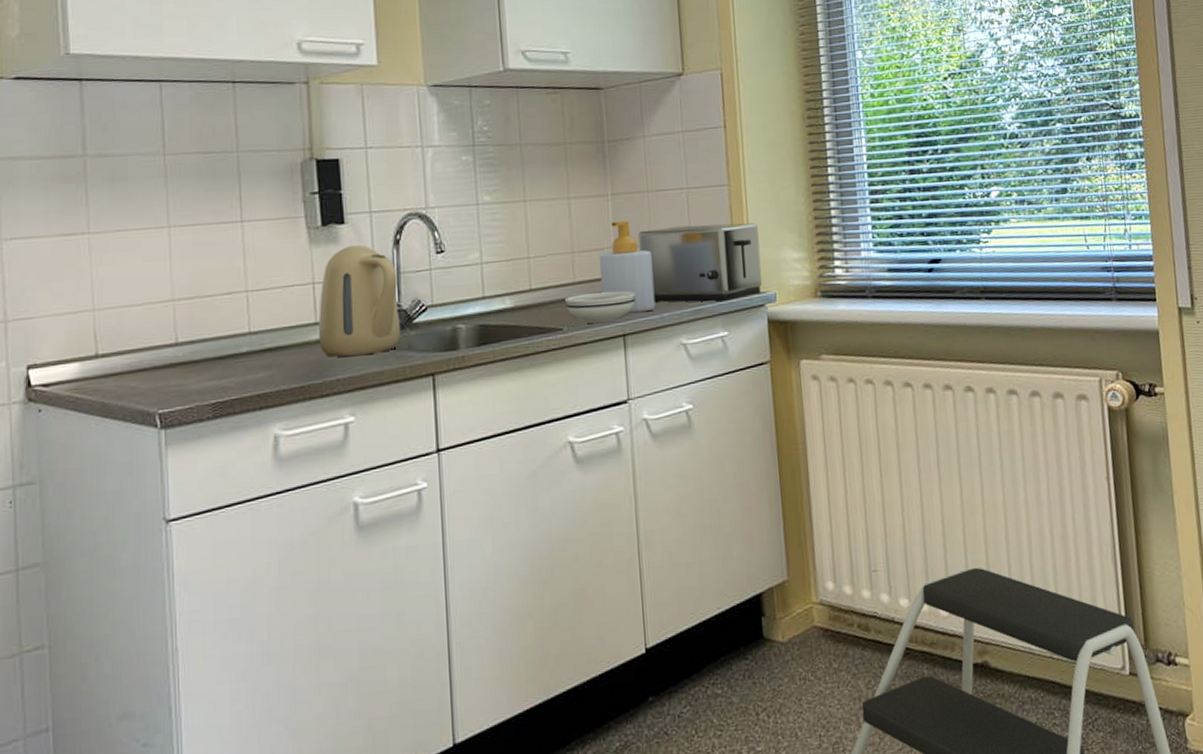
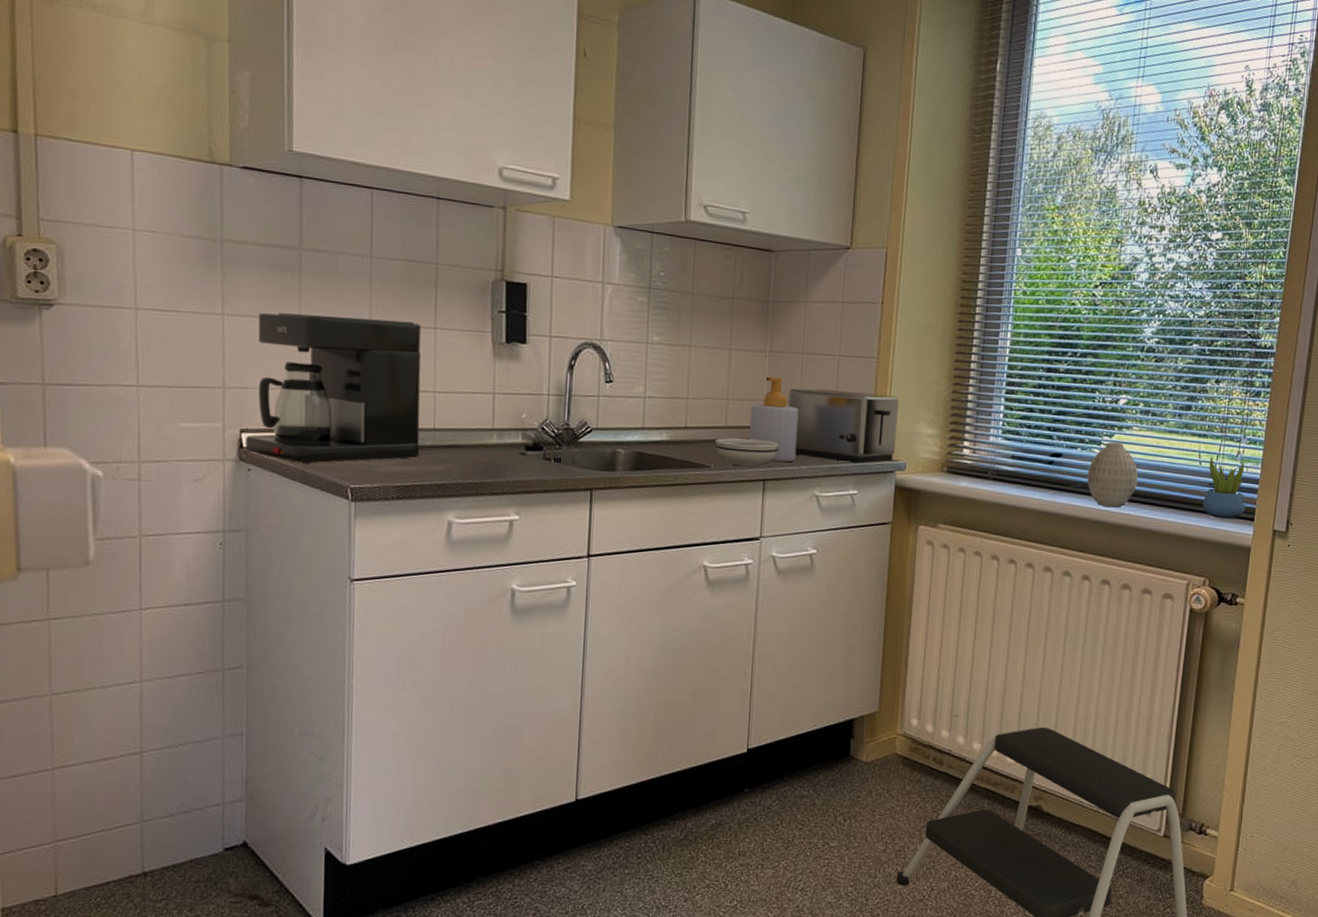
coffee maker: none [33,218,235,395] -> present [245,313,422,464]
kettle: present [318,244,401,357] -> none [493,364,568,464]
vase: none [971,237,1027,310] -> present [1087,442,1138,508]
succulent plant: none [1097,237,1145,304] -> present [1203,455,1246,519]

